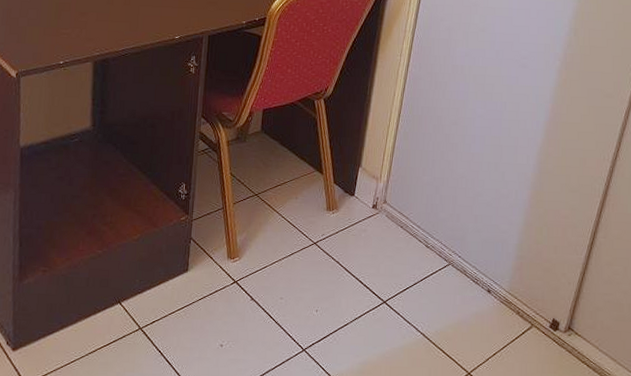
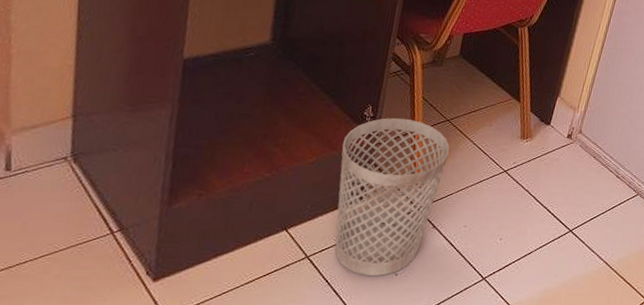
wastebasket: none [162,194,260,347] -> present [334,117,449,276]

